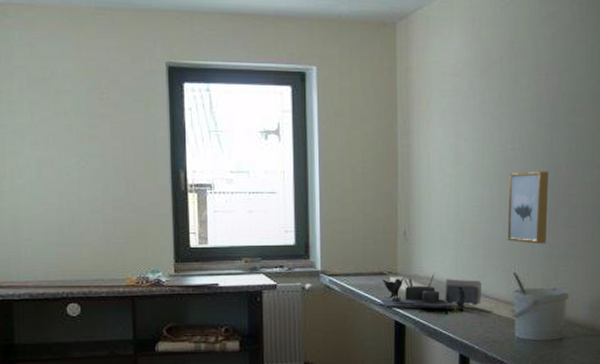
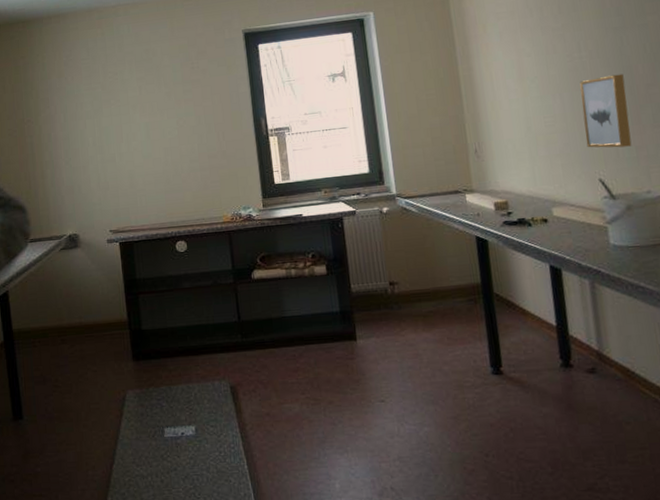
desk organizer: present [378,273,482,309] -> none [456,186,567,225]

